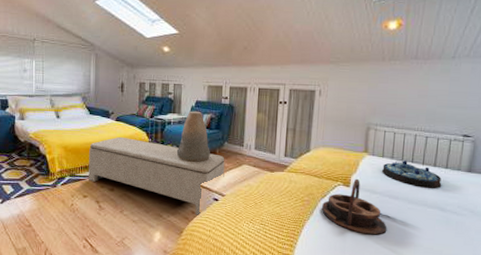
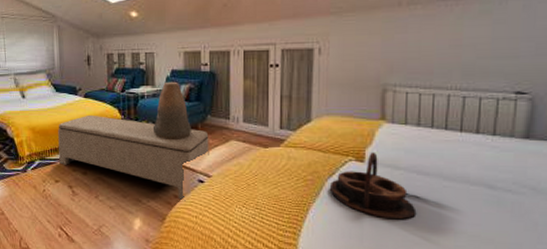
serving tray: present [382,160,442,188] -> none [406,128,489,161]

